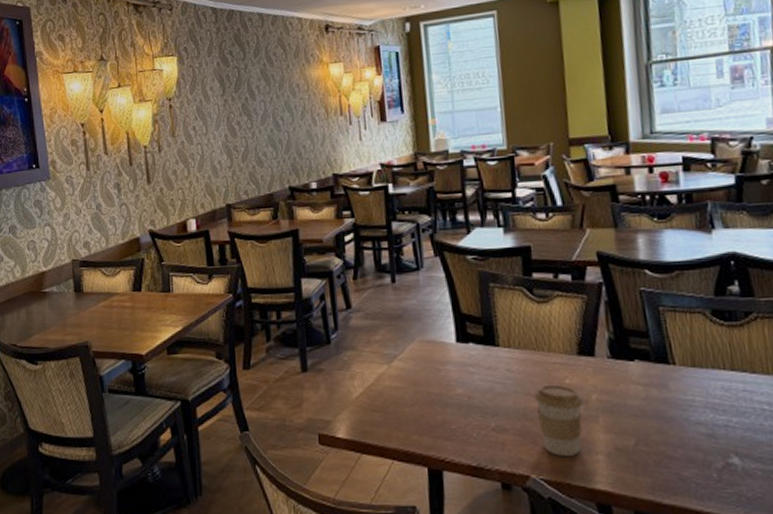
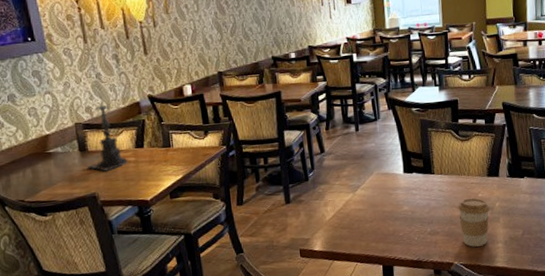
candle holder: none [80,231,125,317] -> present [86,97,129,171]

